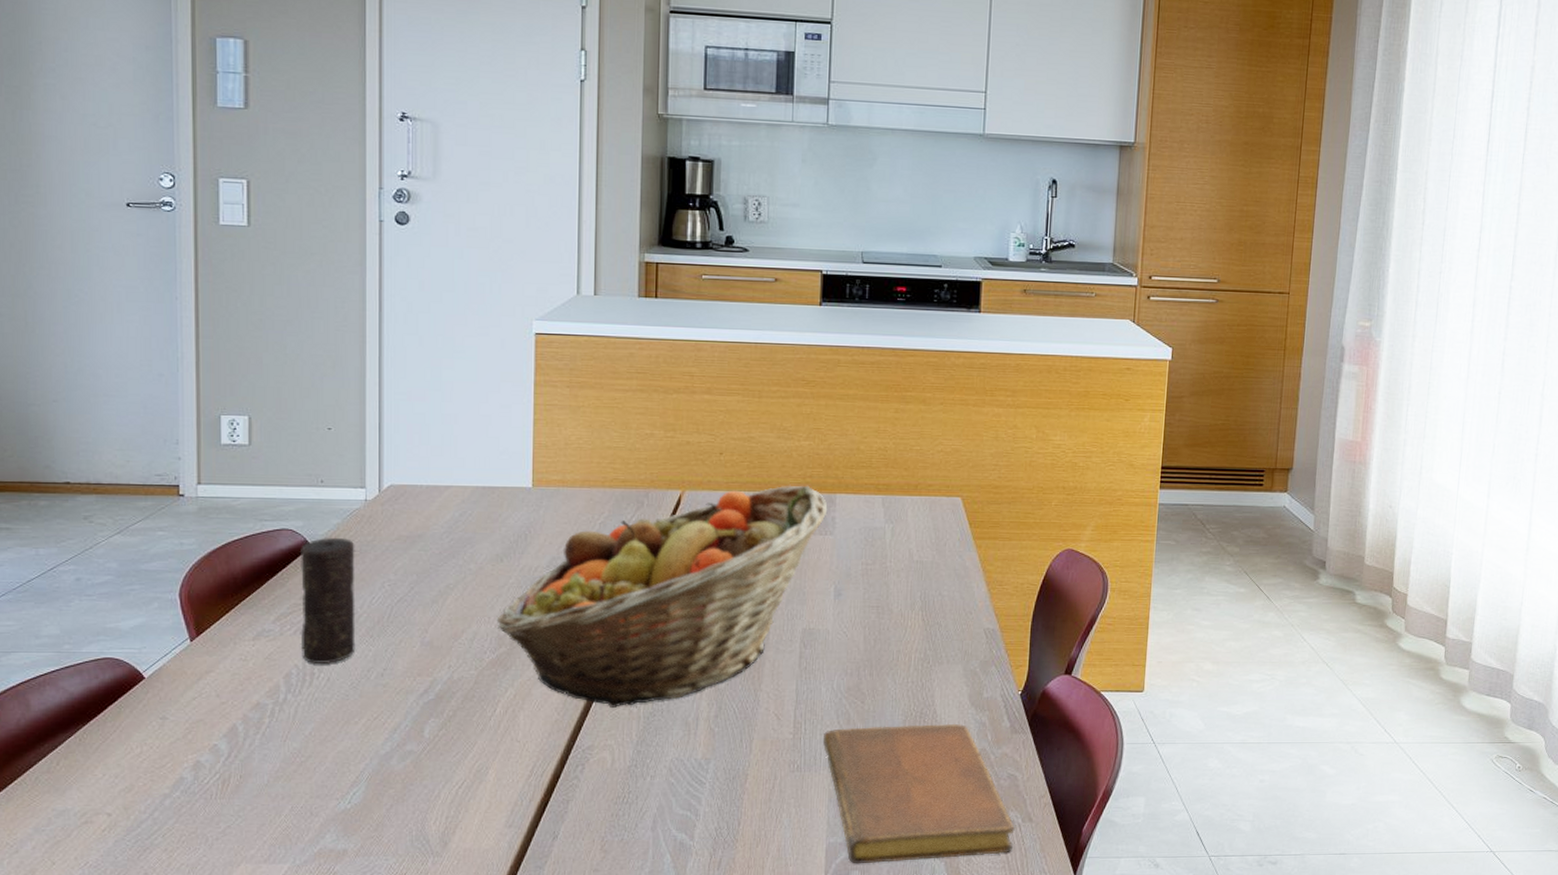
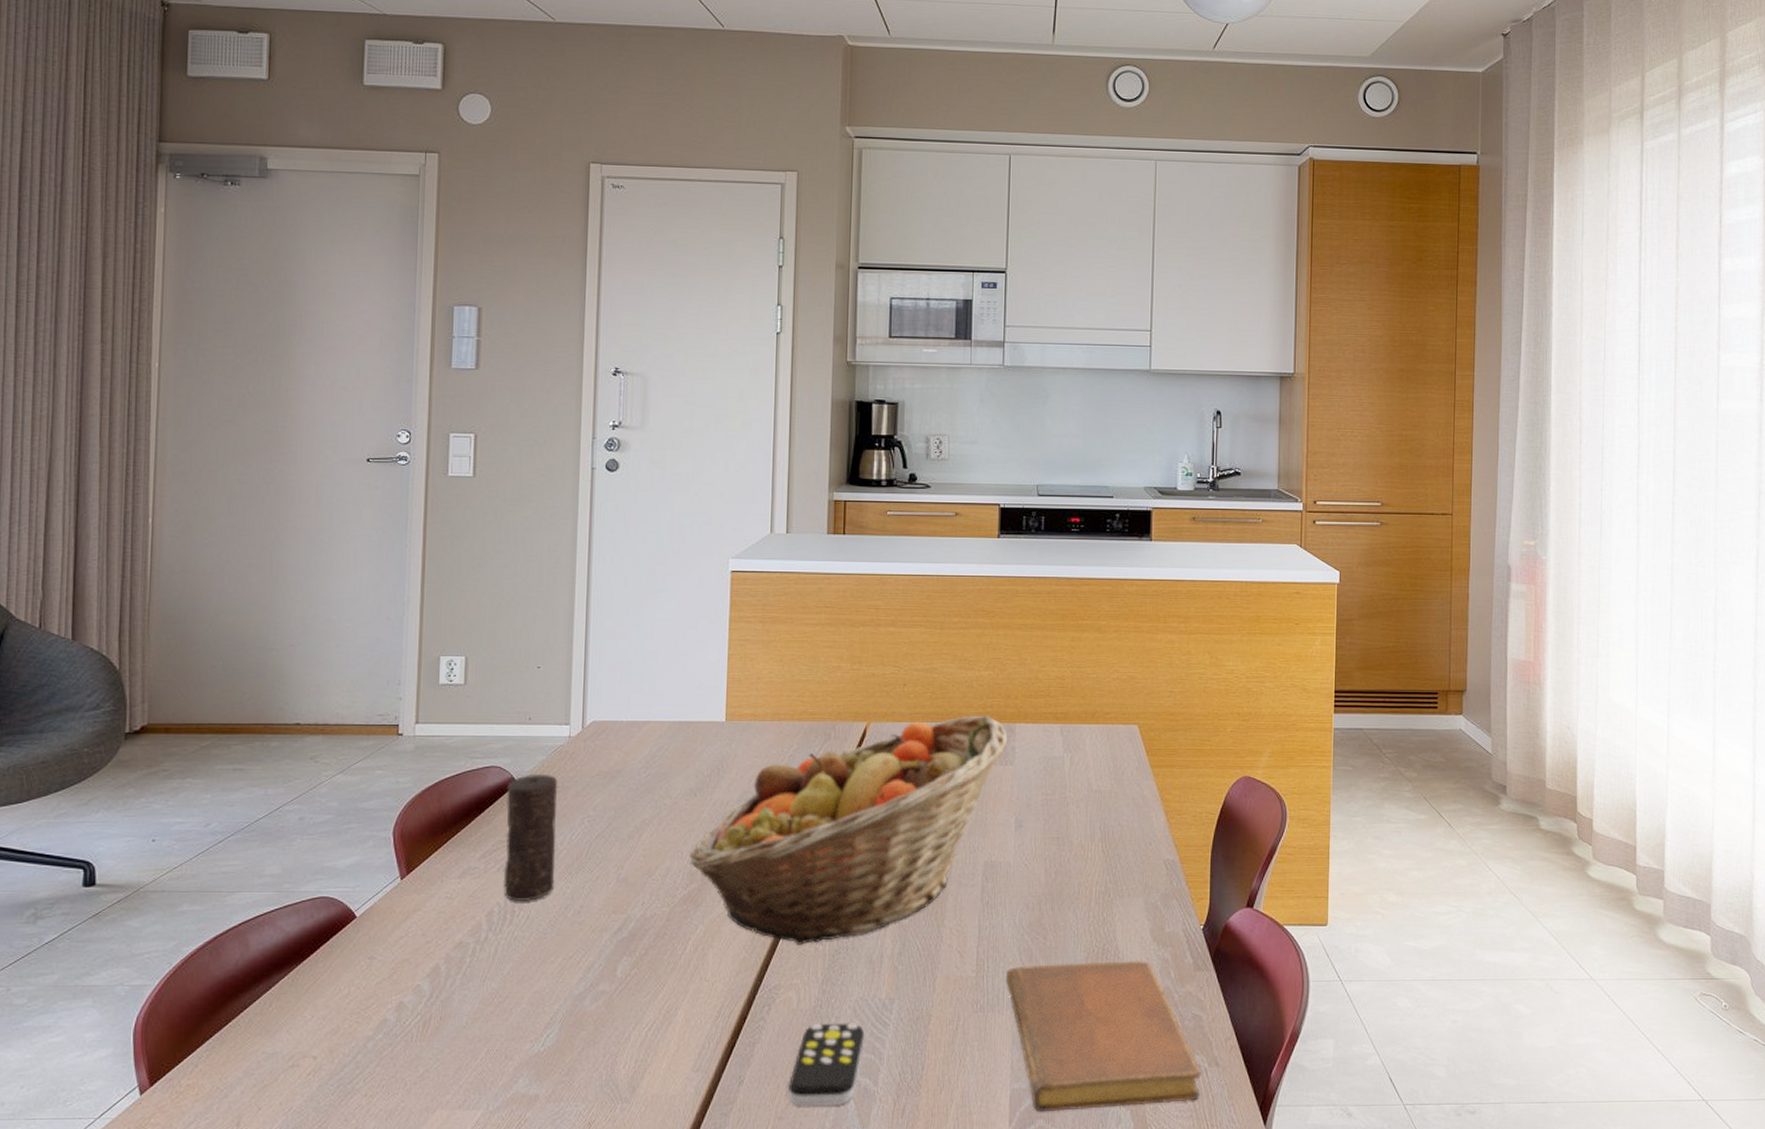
remote control: none [603,781,681,860] -> present [787,1023,865,1107]

